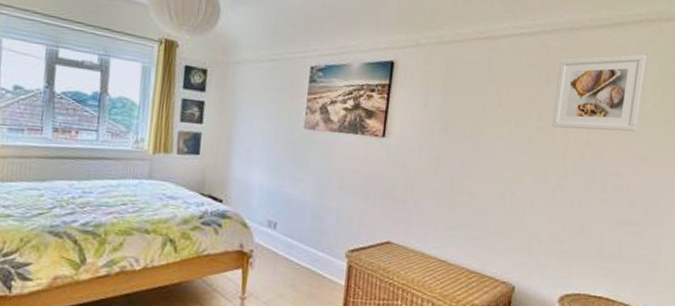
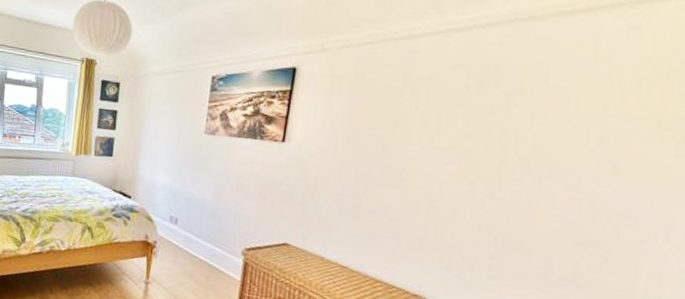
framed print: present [551,54,646,132] -> none [483,44,627,137]

